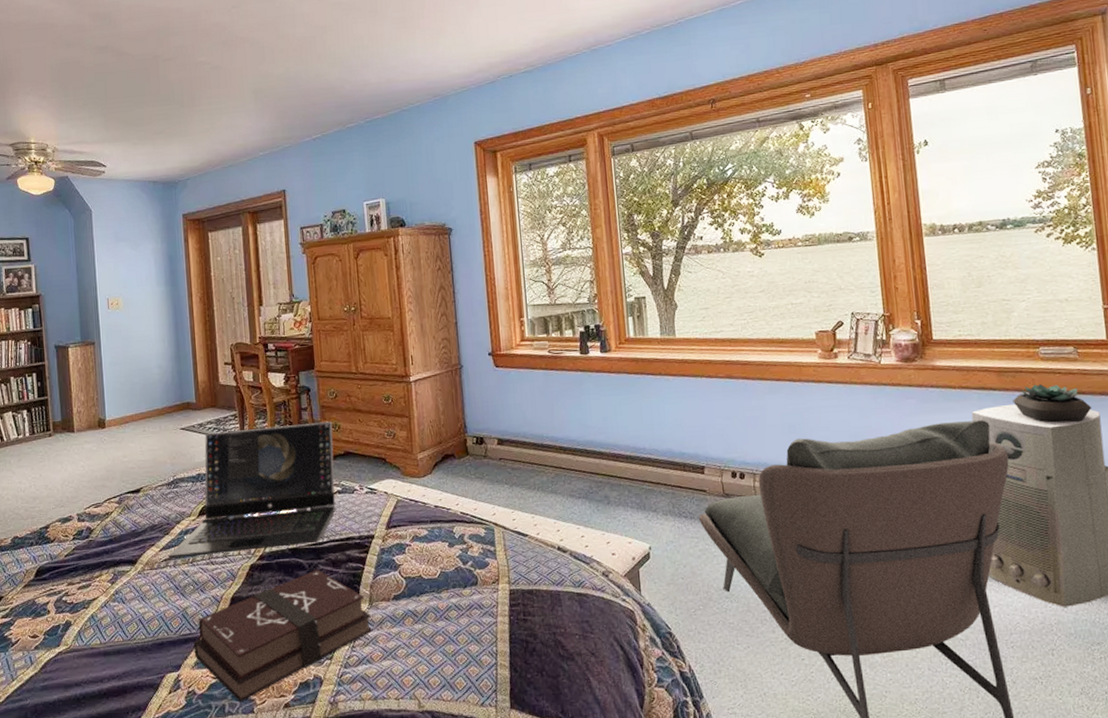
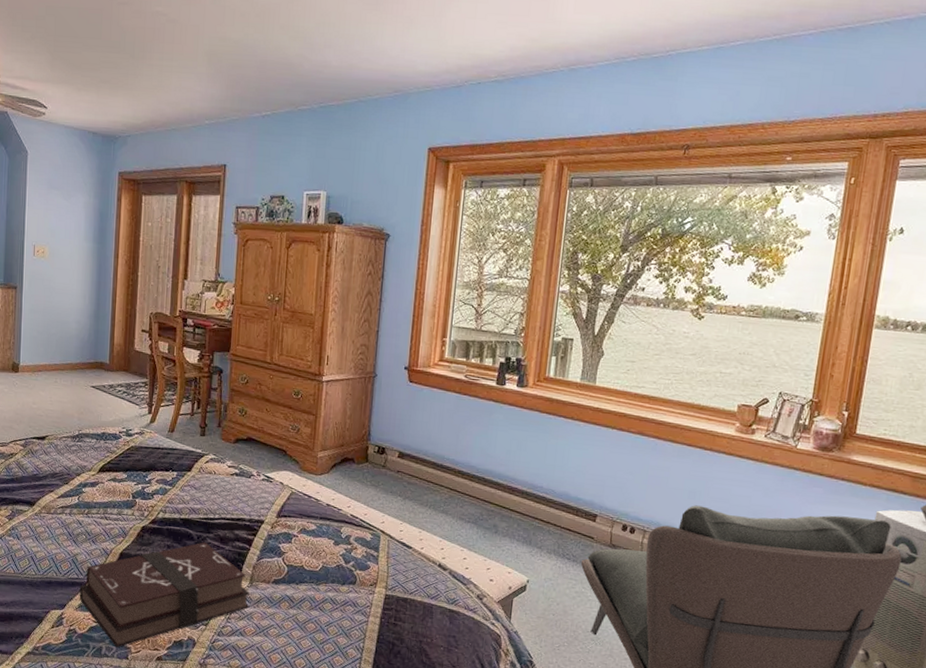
laptop: present [168,421,336,558] -> none [65,395,240,518]

